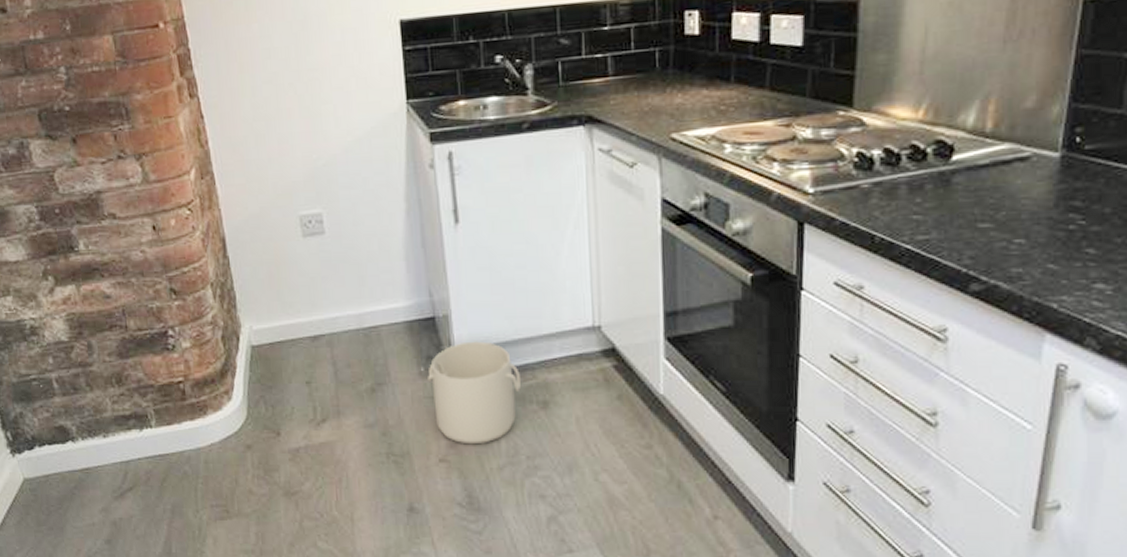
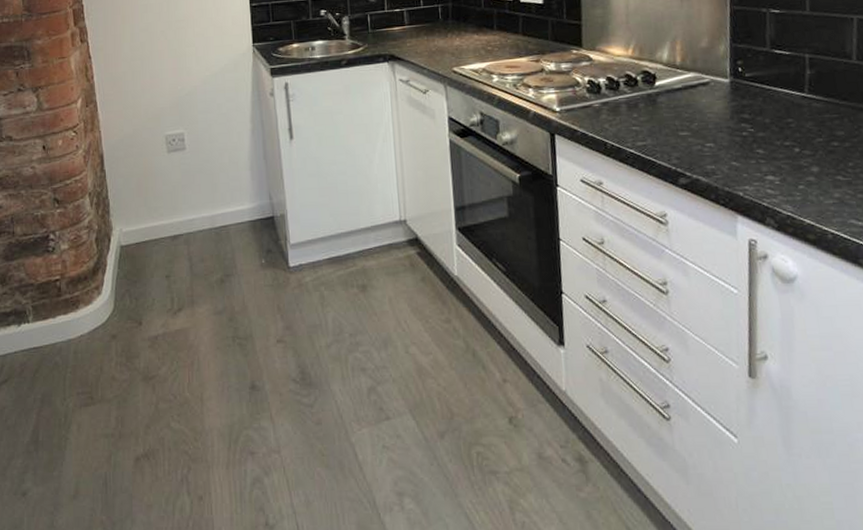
bucket: present [426,341,521,445] -> none [267,235,344,326]

